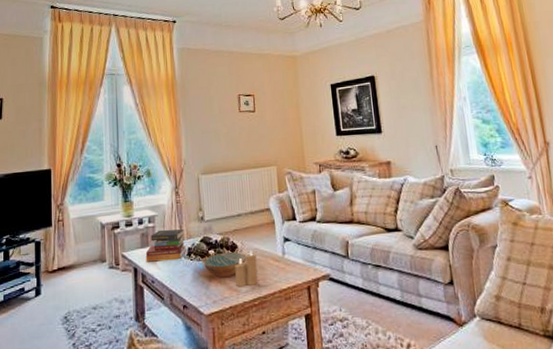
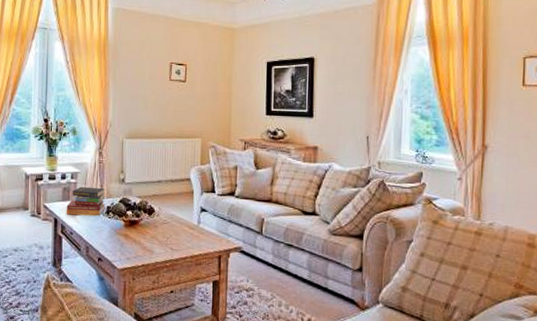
bowl: present [203,251,247,278] -> none [120,214,163,238]
candle: present [235,250,258,287] -> none [150,216,172,249]

